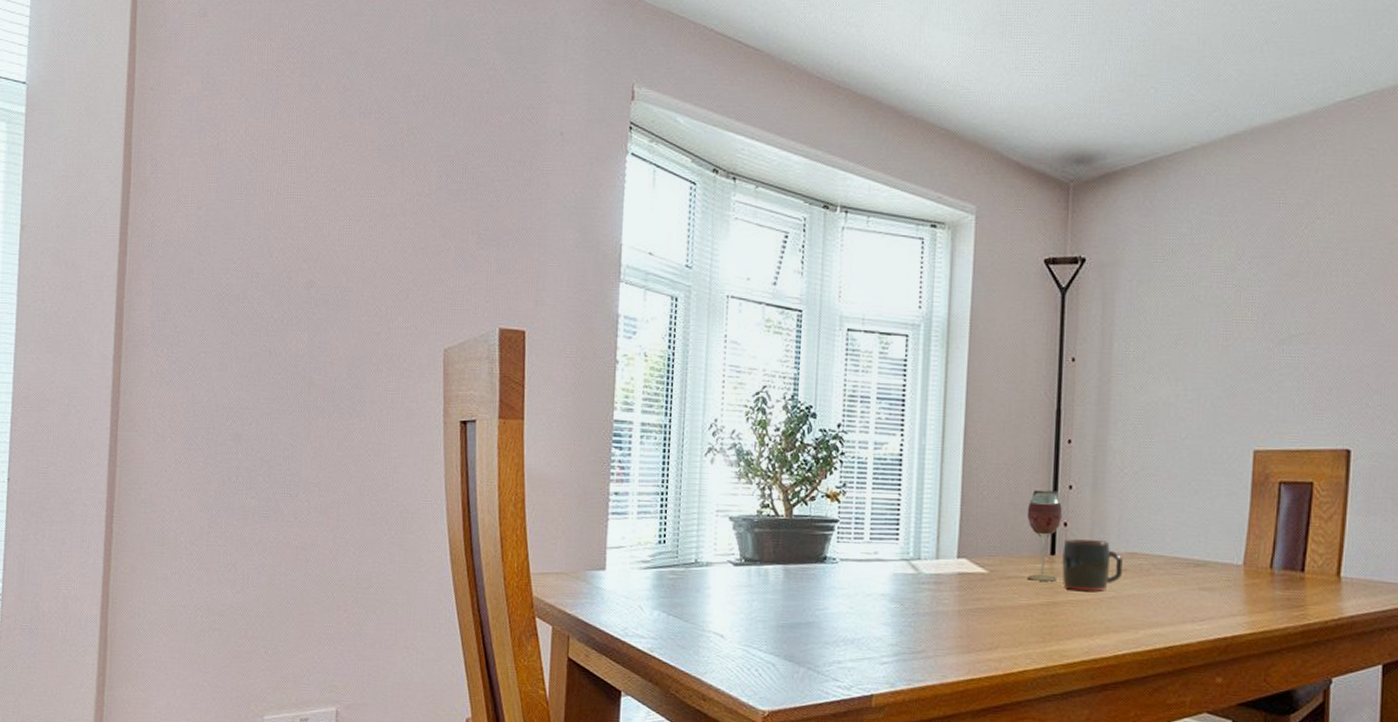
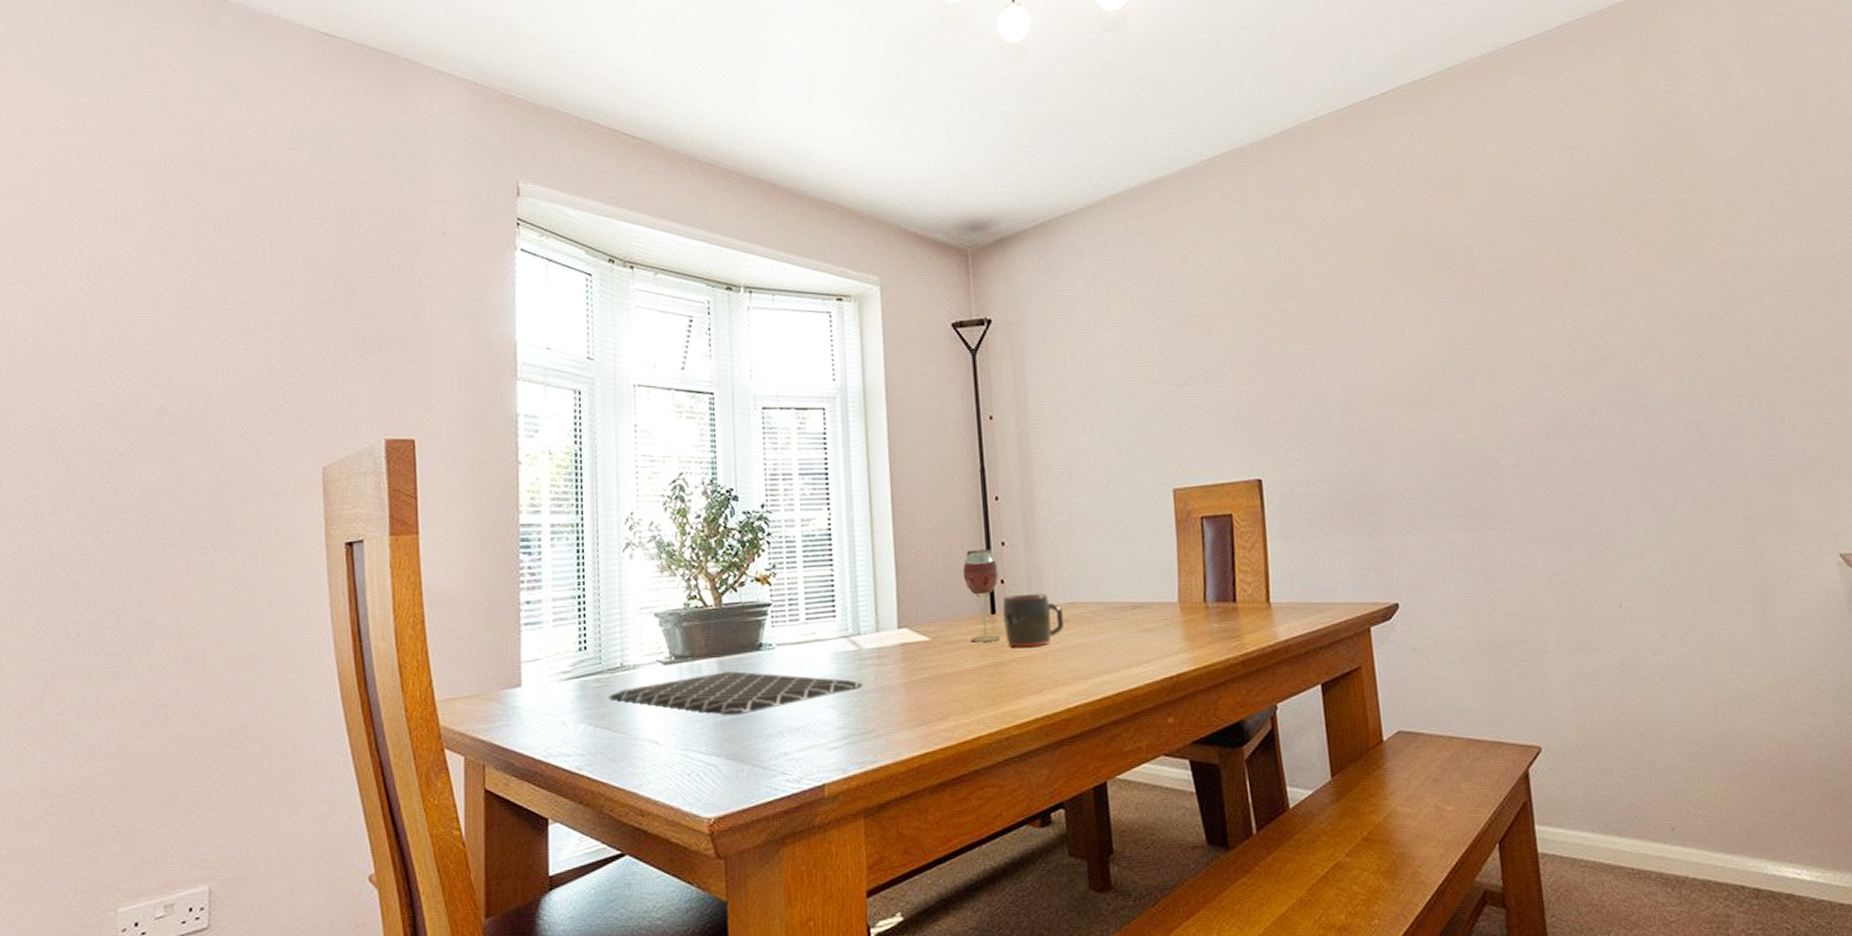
placemat: none [682,579,919,621] -> present [608,671,864,716]

